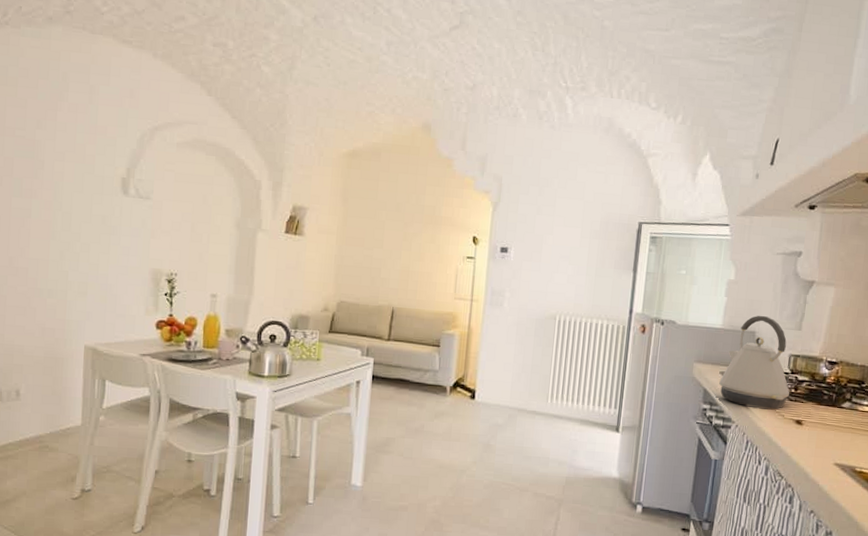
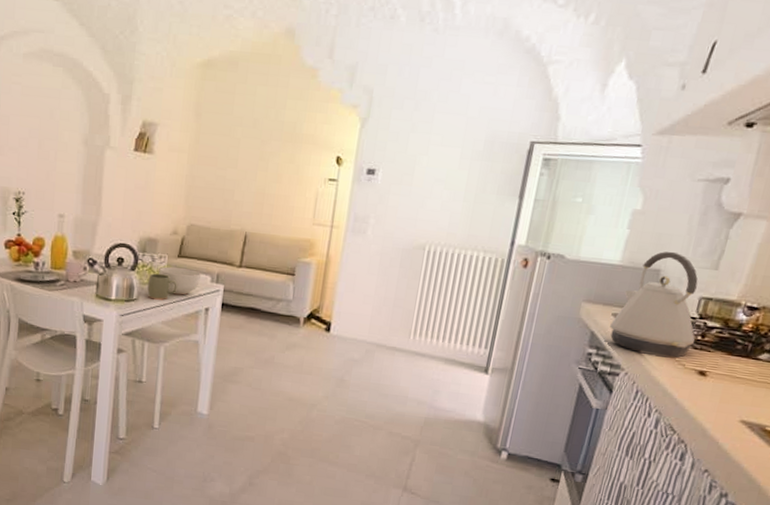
mug: none [299,349,329,375] -> present [147,273,178,300]
bowl: none [311,342,352,370] -> present [159,266,202,296]

